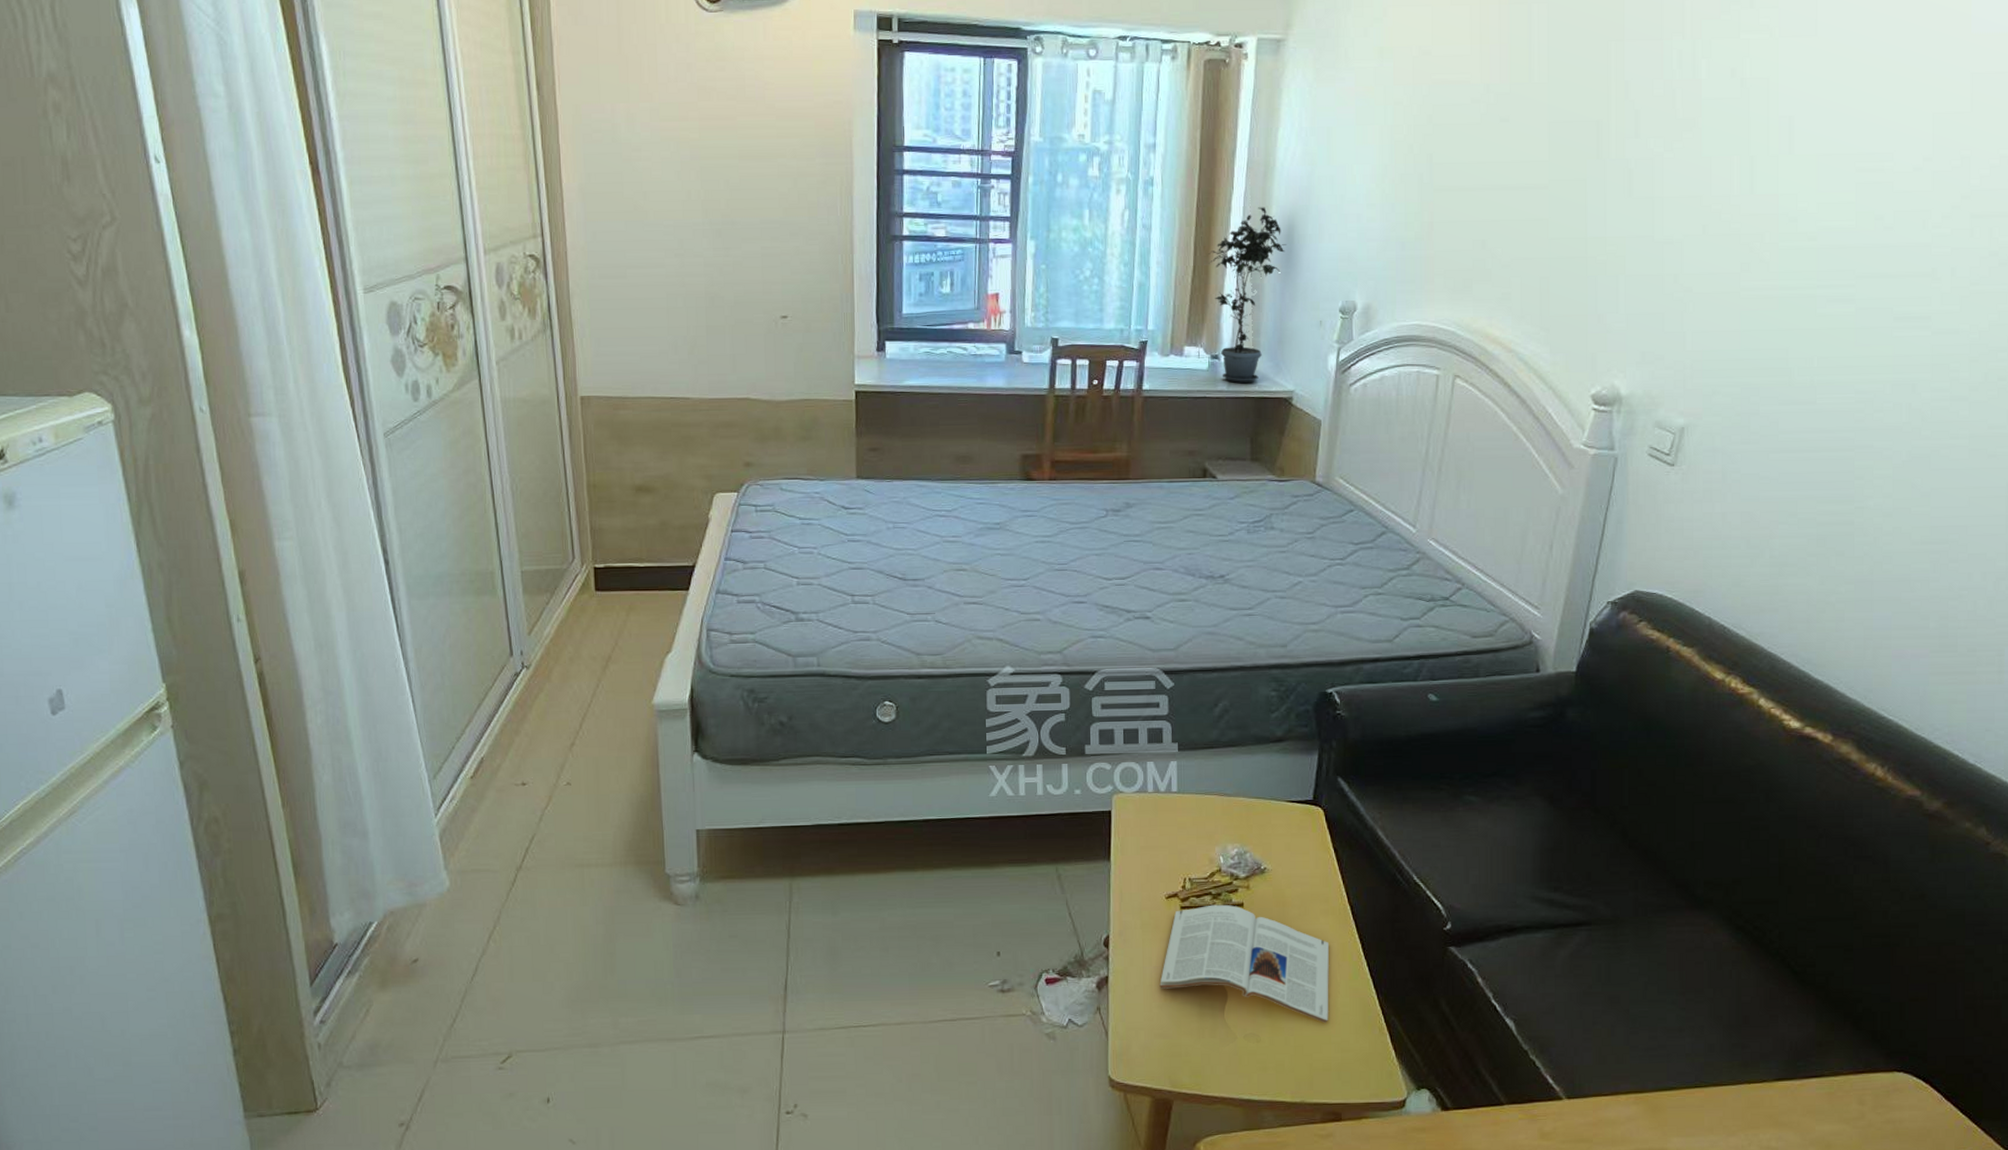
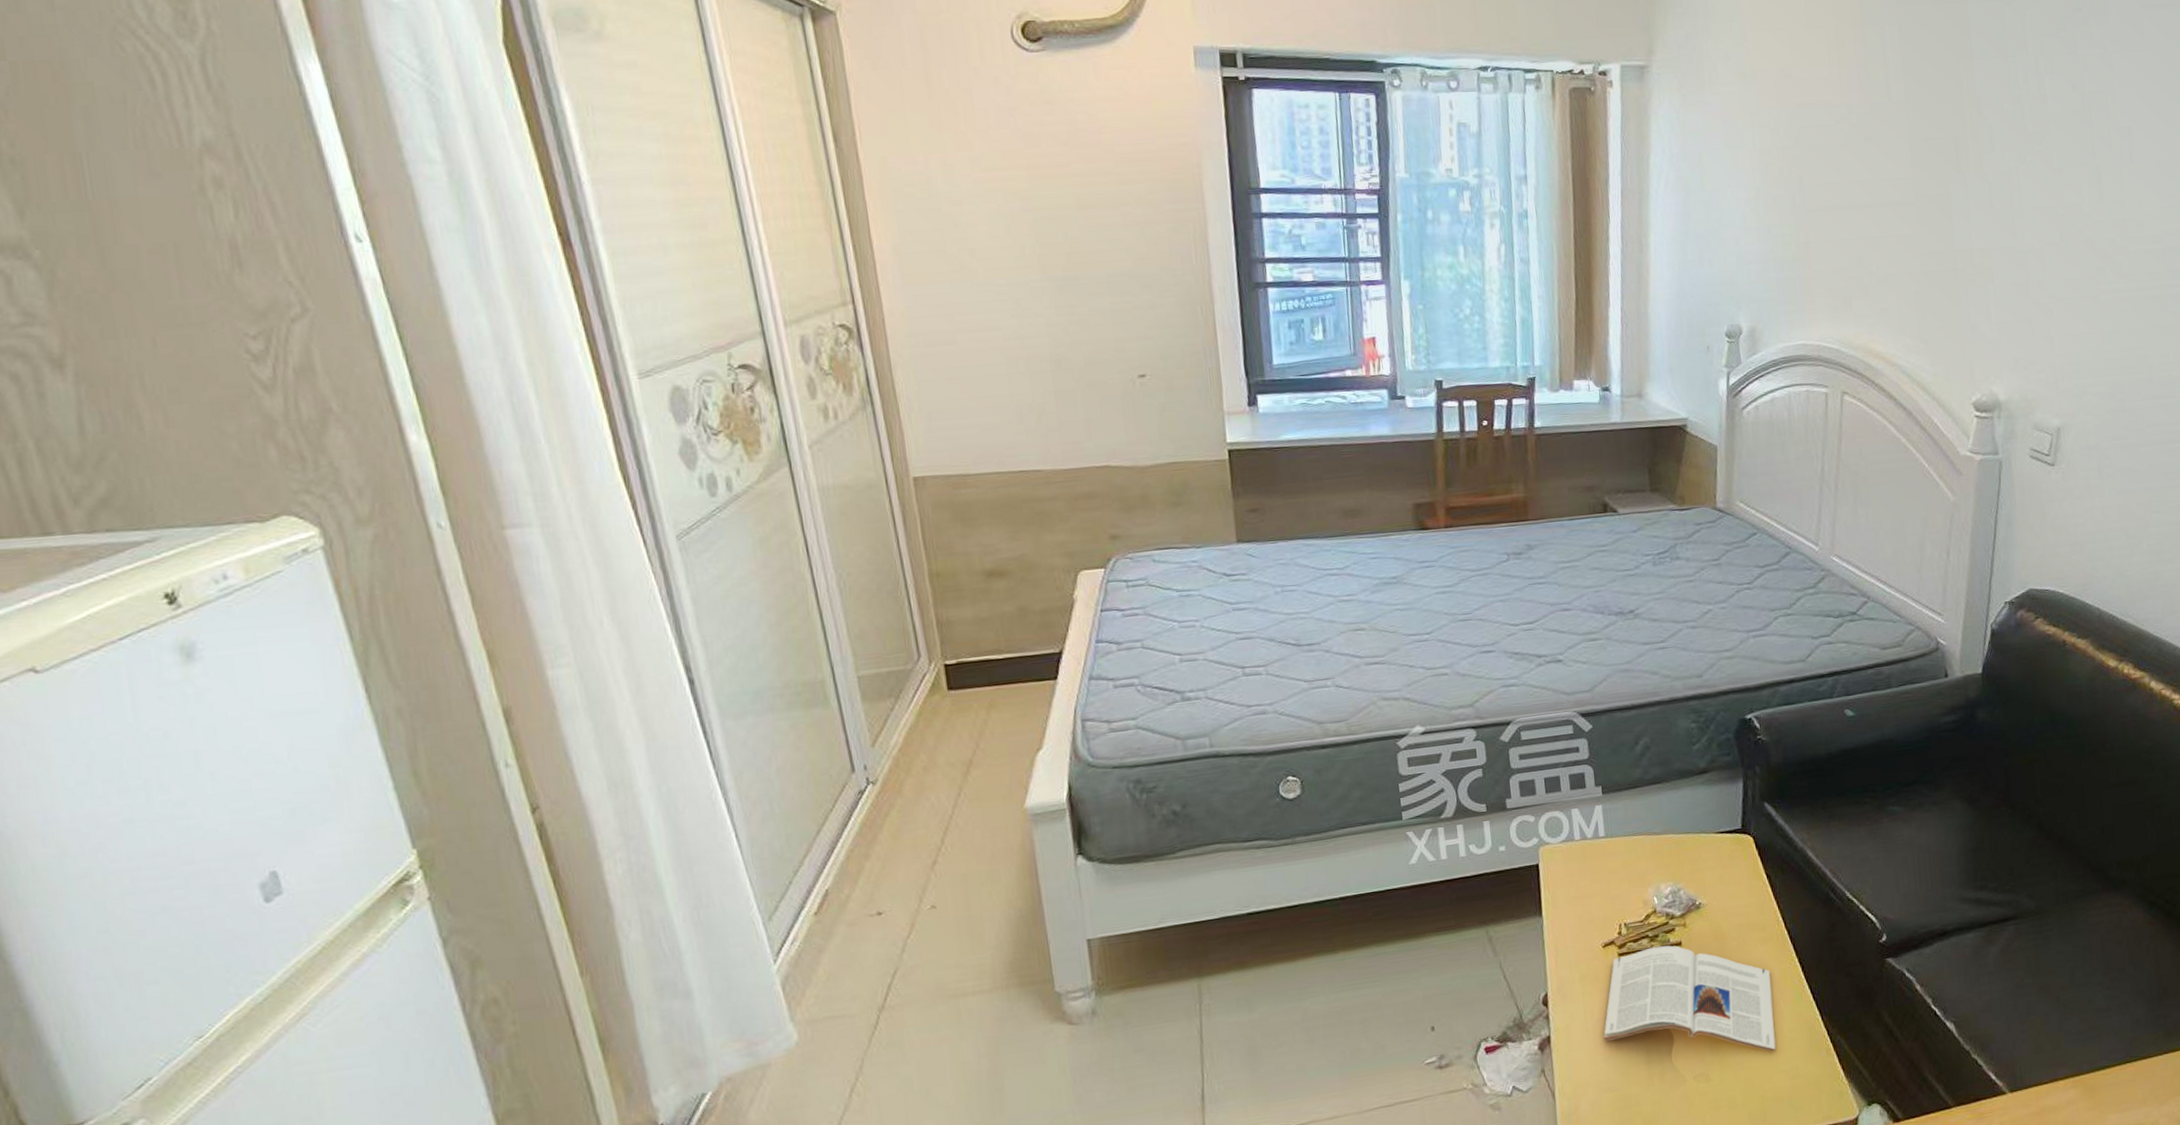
potted plant: present [1208,207,1286,384] -> none [1590,235,1667,415]

